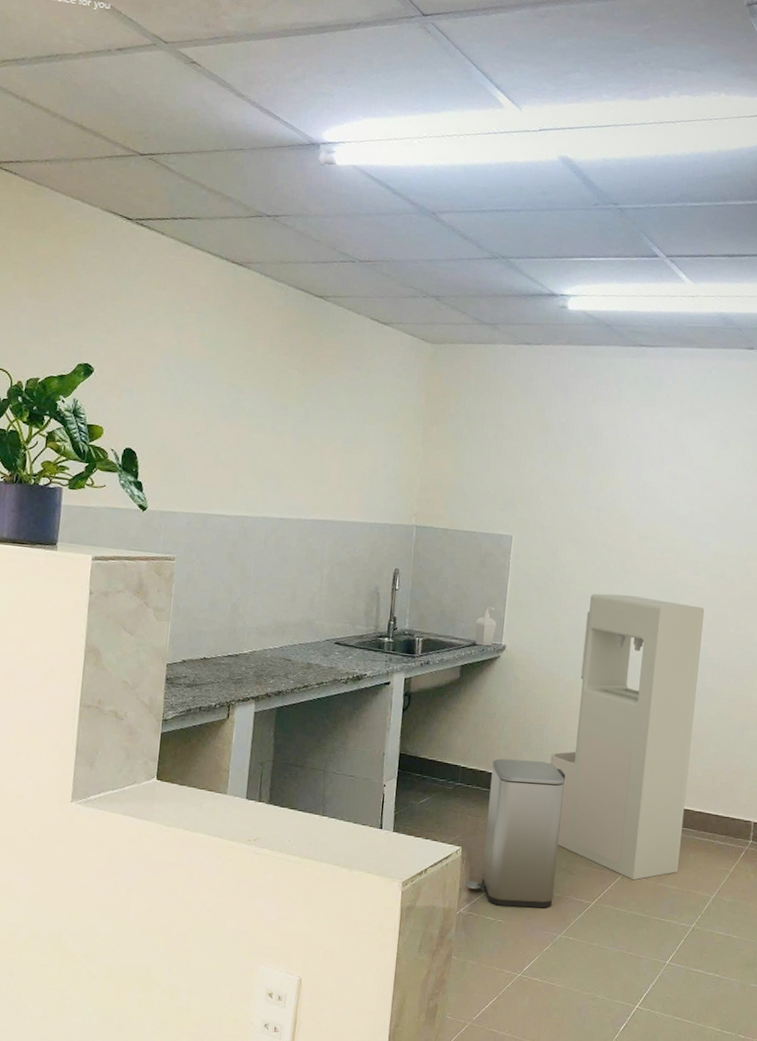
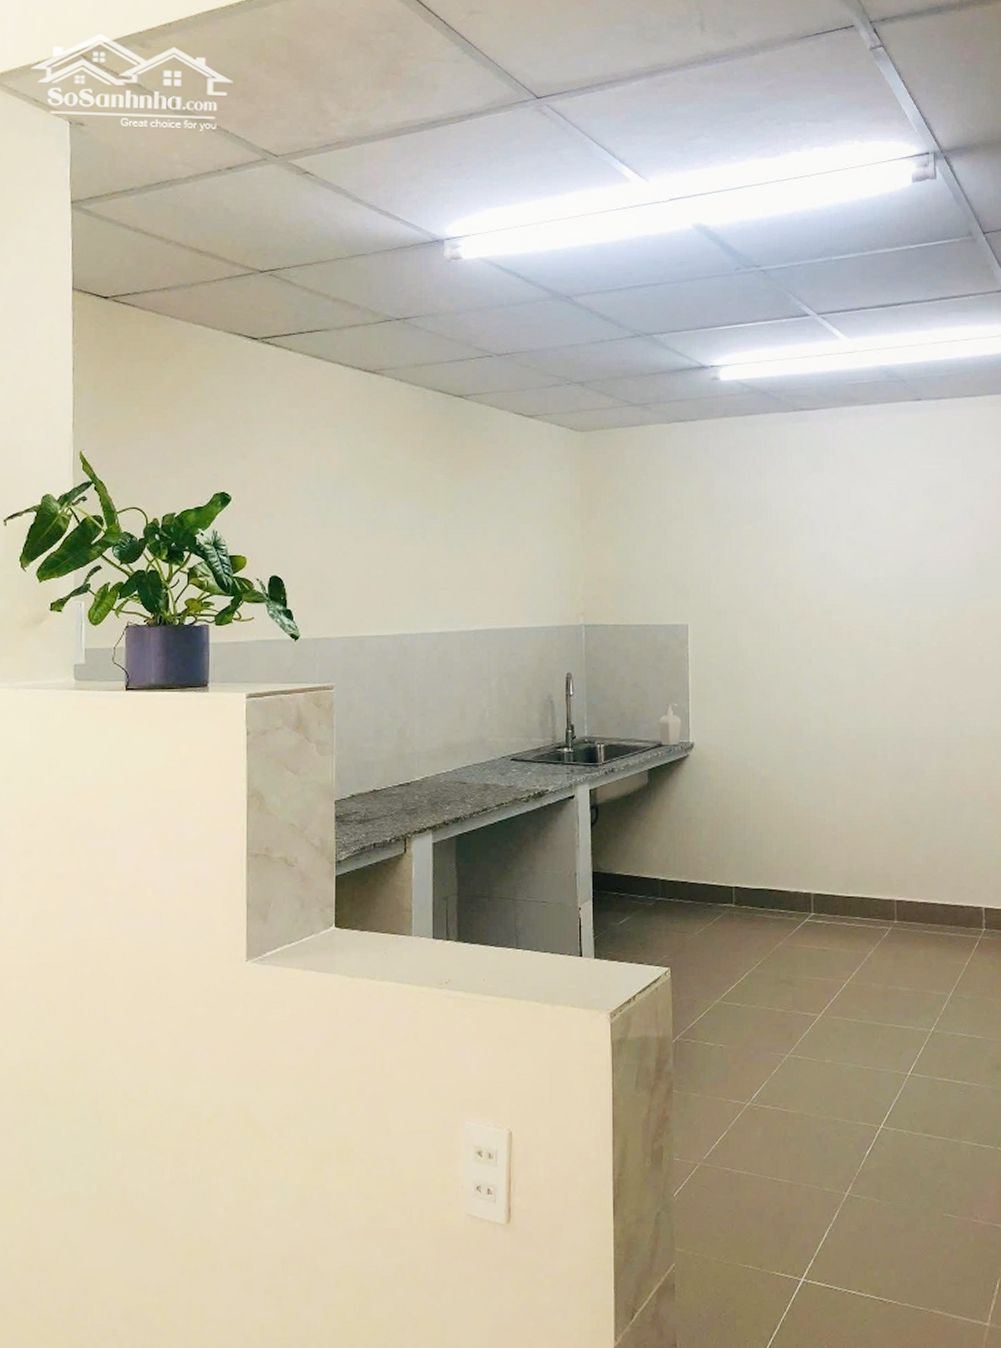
pedal bin: present [464,758,565,908] -> none [677,865,776,1029]
water dispenser: present [550,593,705,880] -> none [755,675,909,986]

